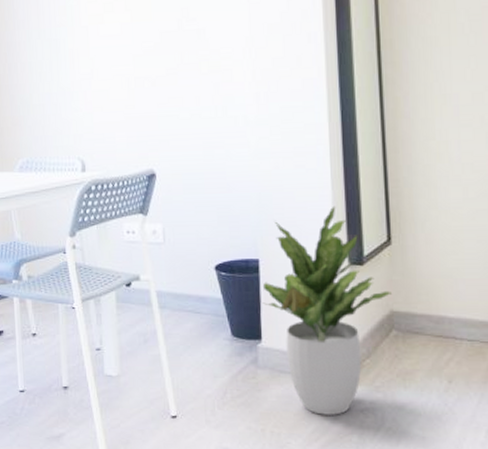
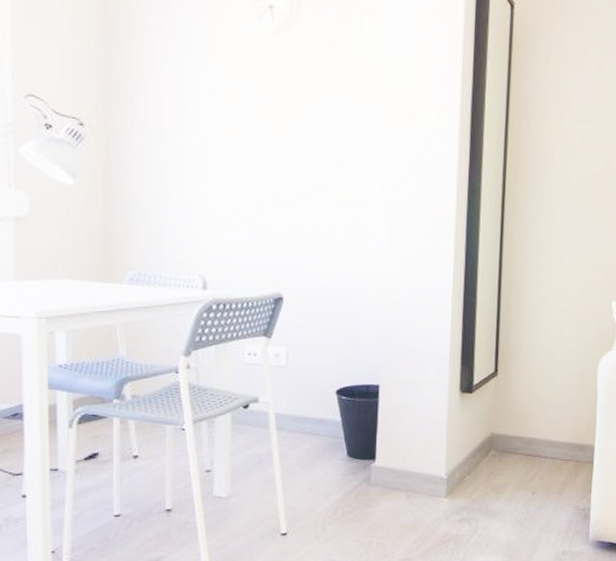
potted plant: present [262,206,392,416] -> none [380,339,494,527]

